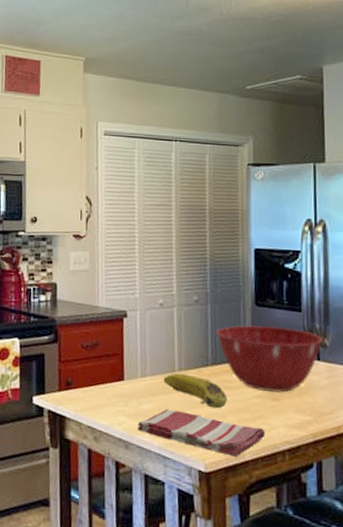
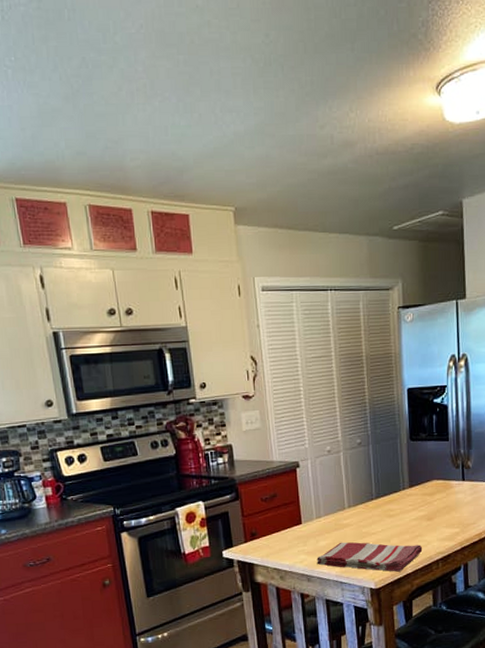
fruit: present [163,373,227,409] -> none [335,510,390,535]
mixing bowl: present [216,325,323,393] -> none [378,456,467,515]

